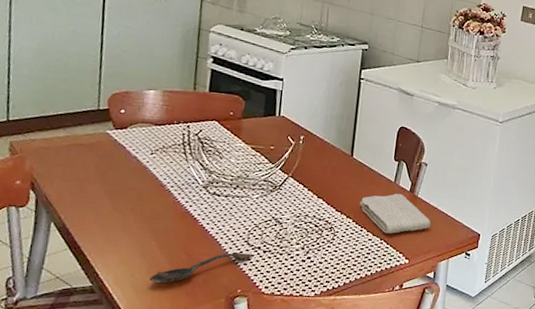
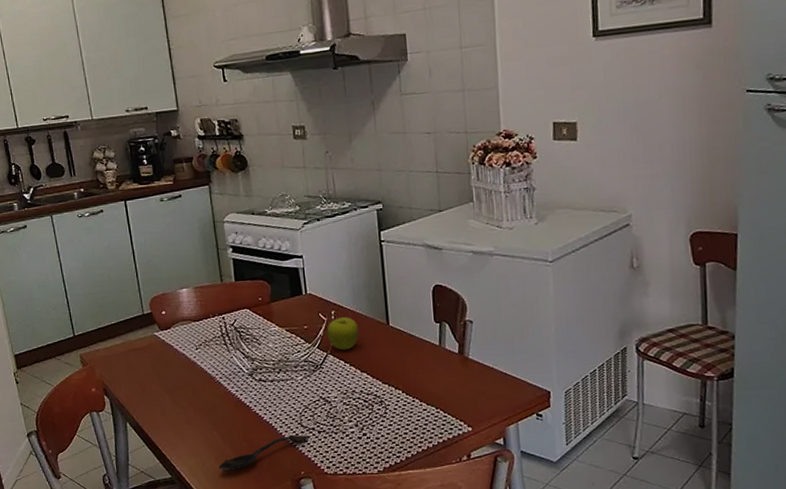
fruit: none [292,143,324,175] -> present [327,317,359,350]
washcloth: present [360,194,431,234] -> none [406,358,490,401]

